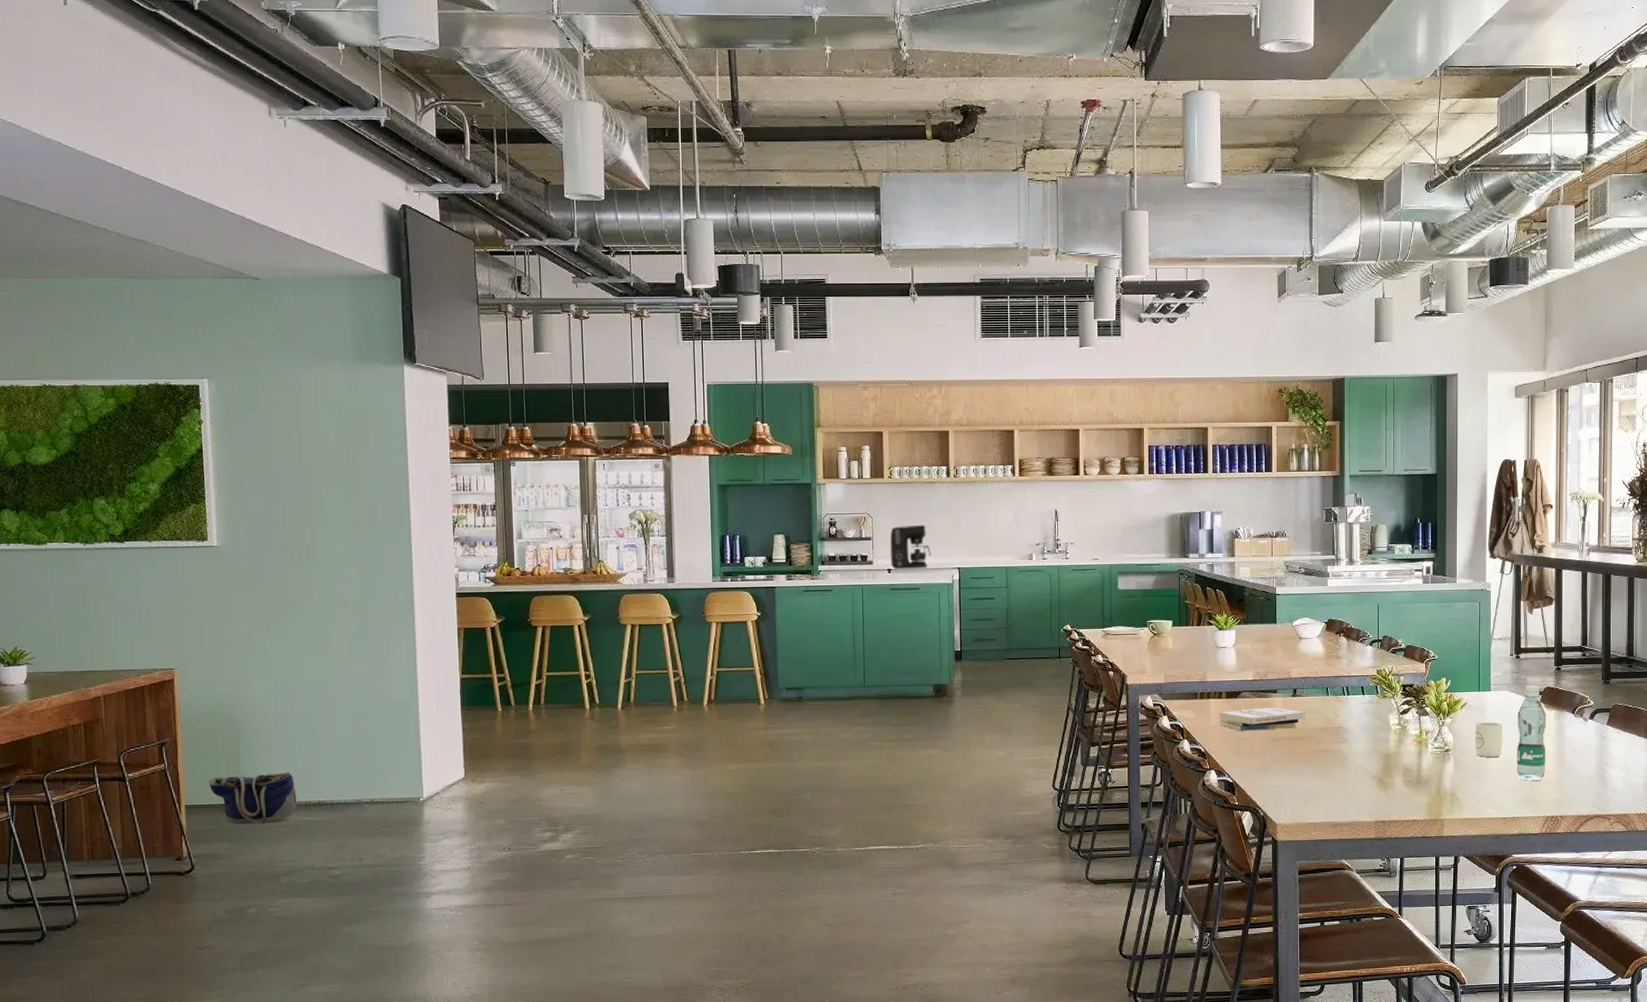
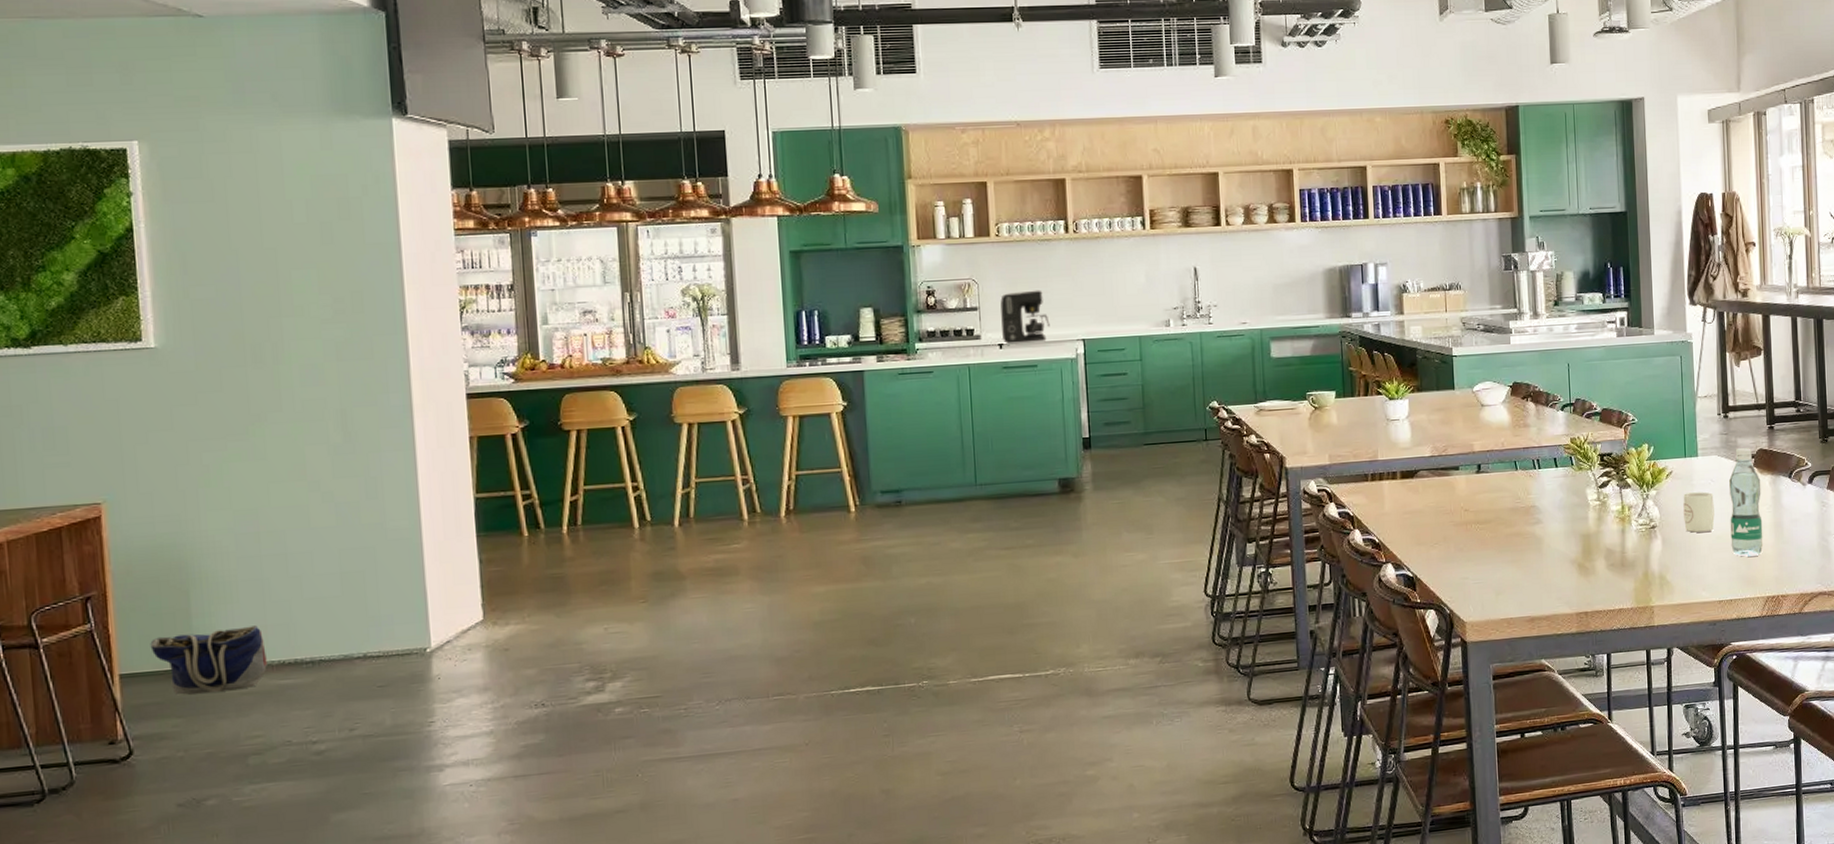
books: present [1219,707,1305,731] -> none [1393,486,1492,517]

